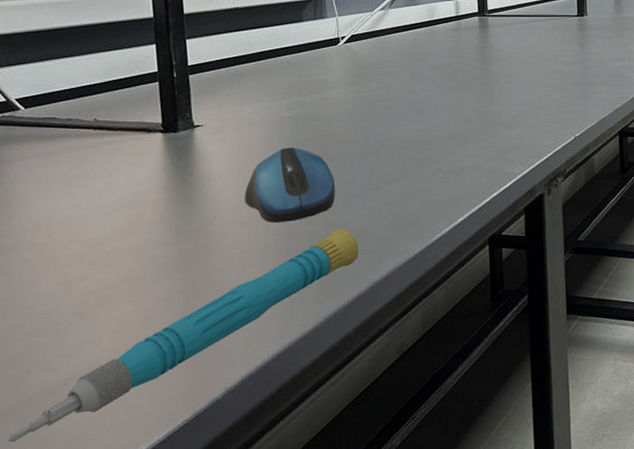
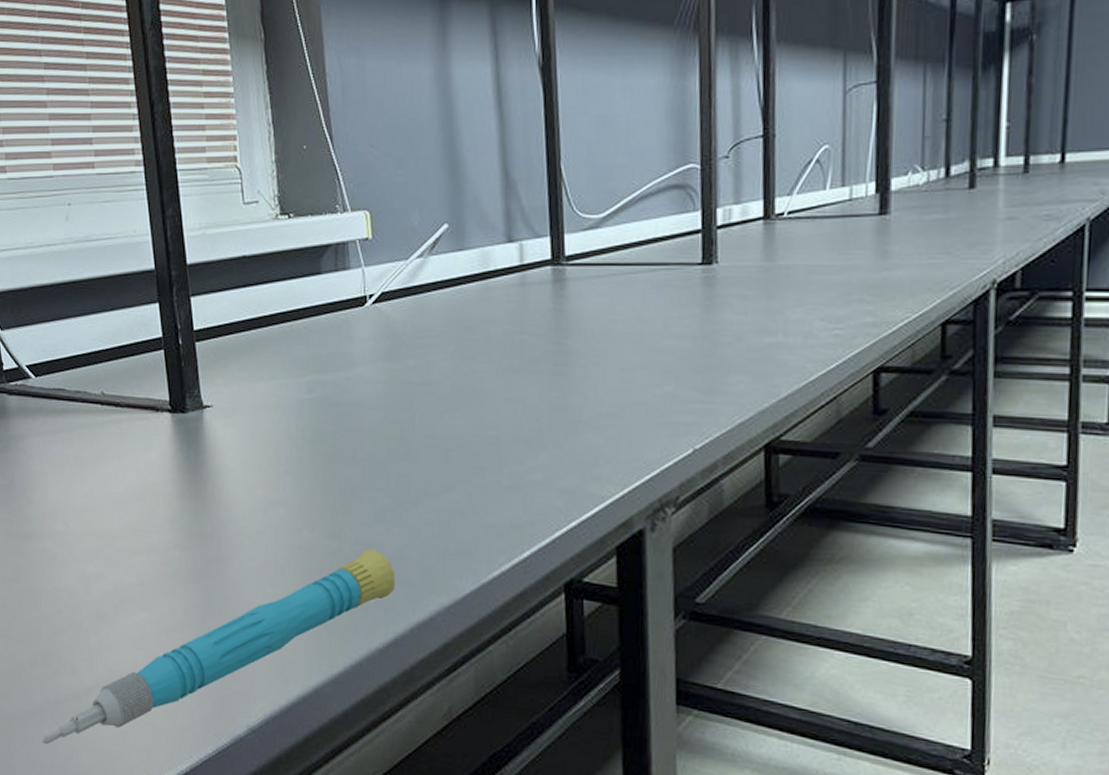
computer mouse: present [244,147,335,222] -> none [260,439,365,535]

